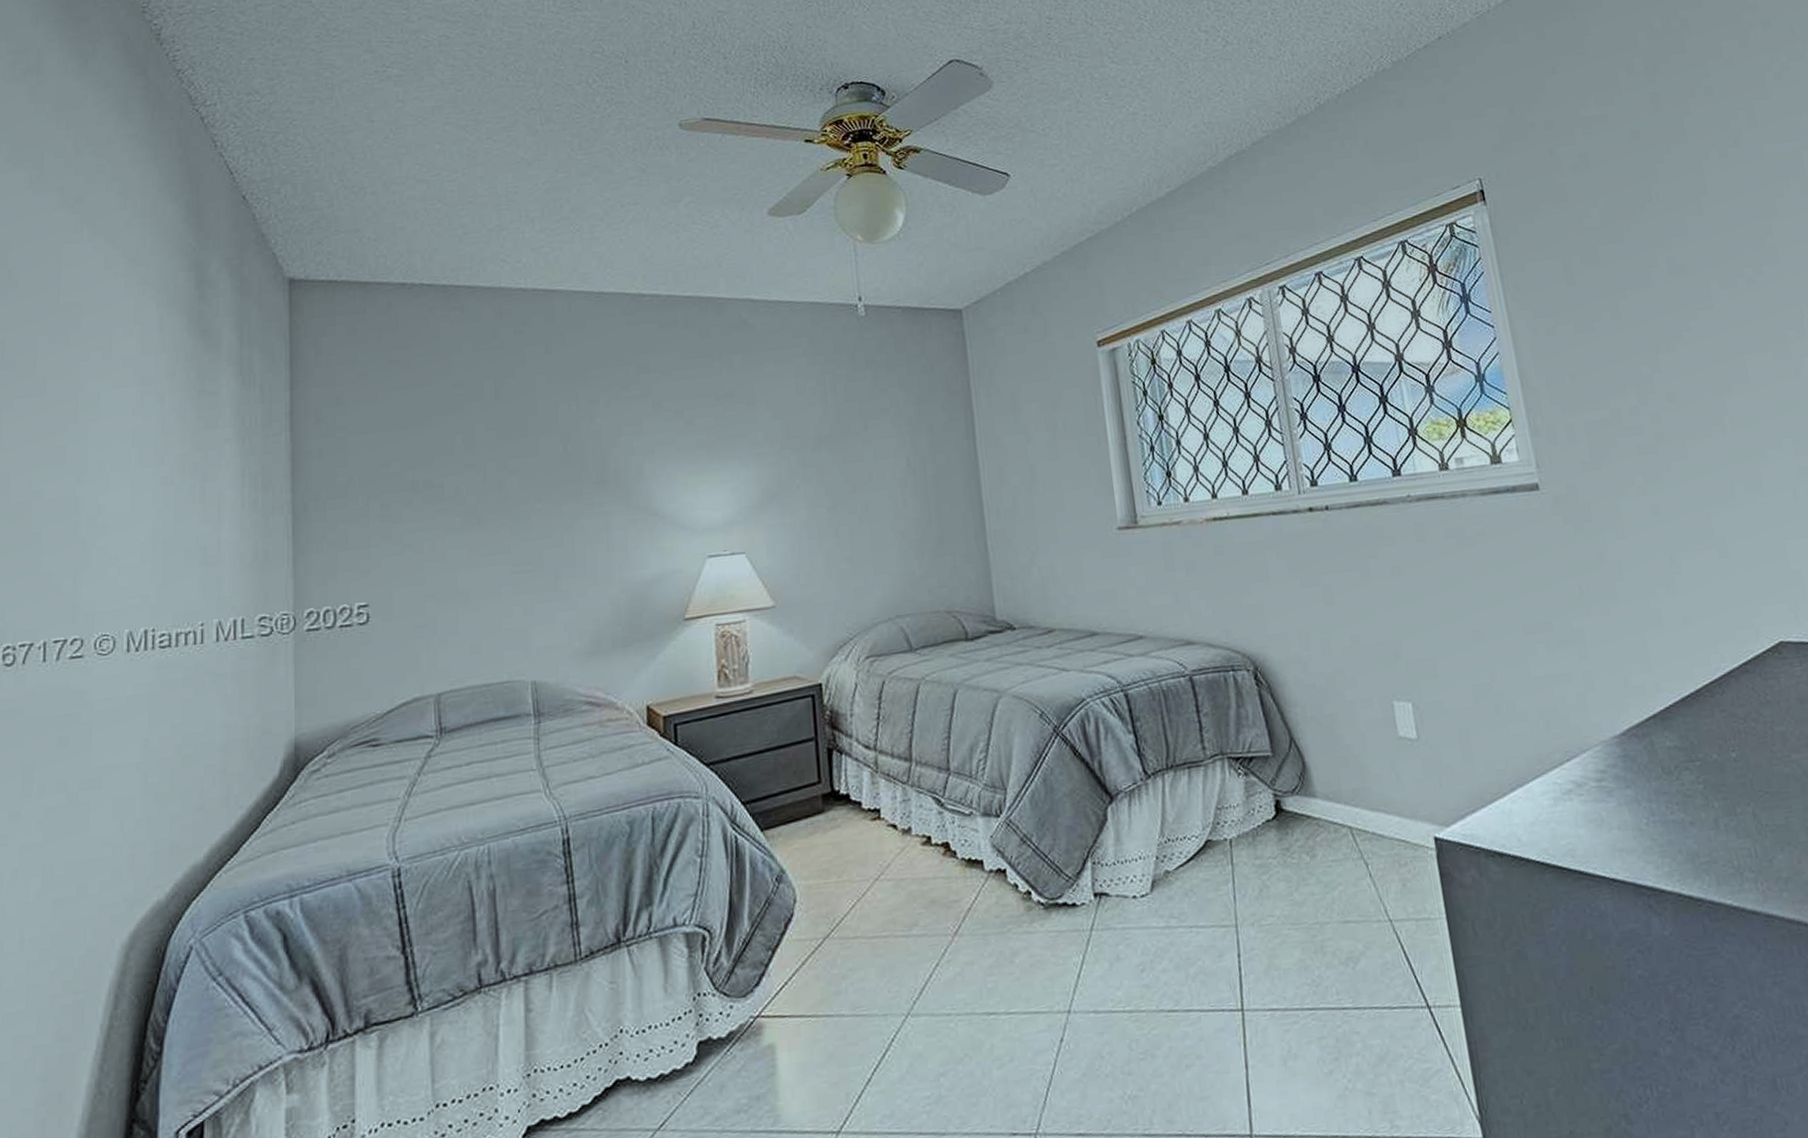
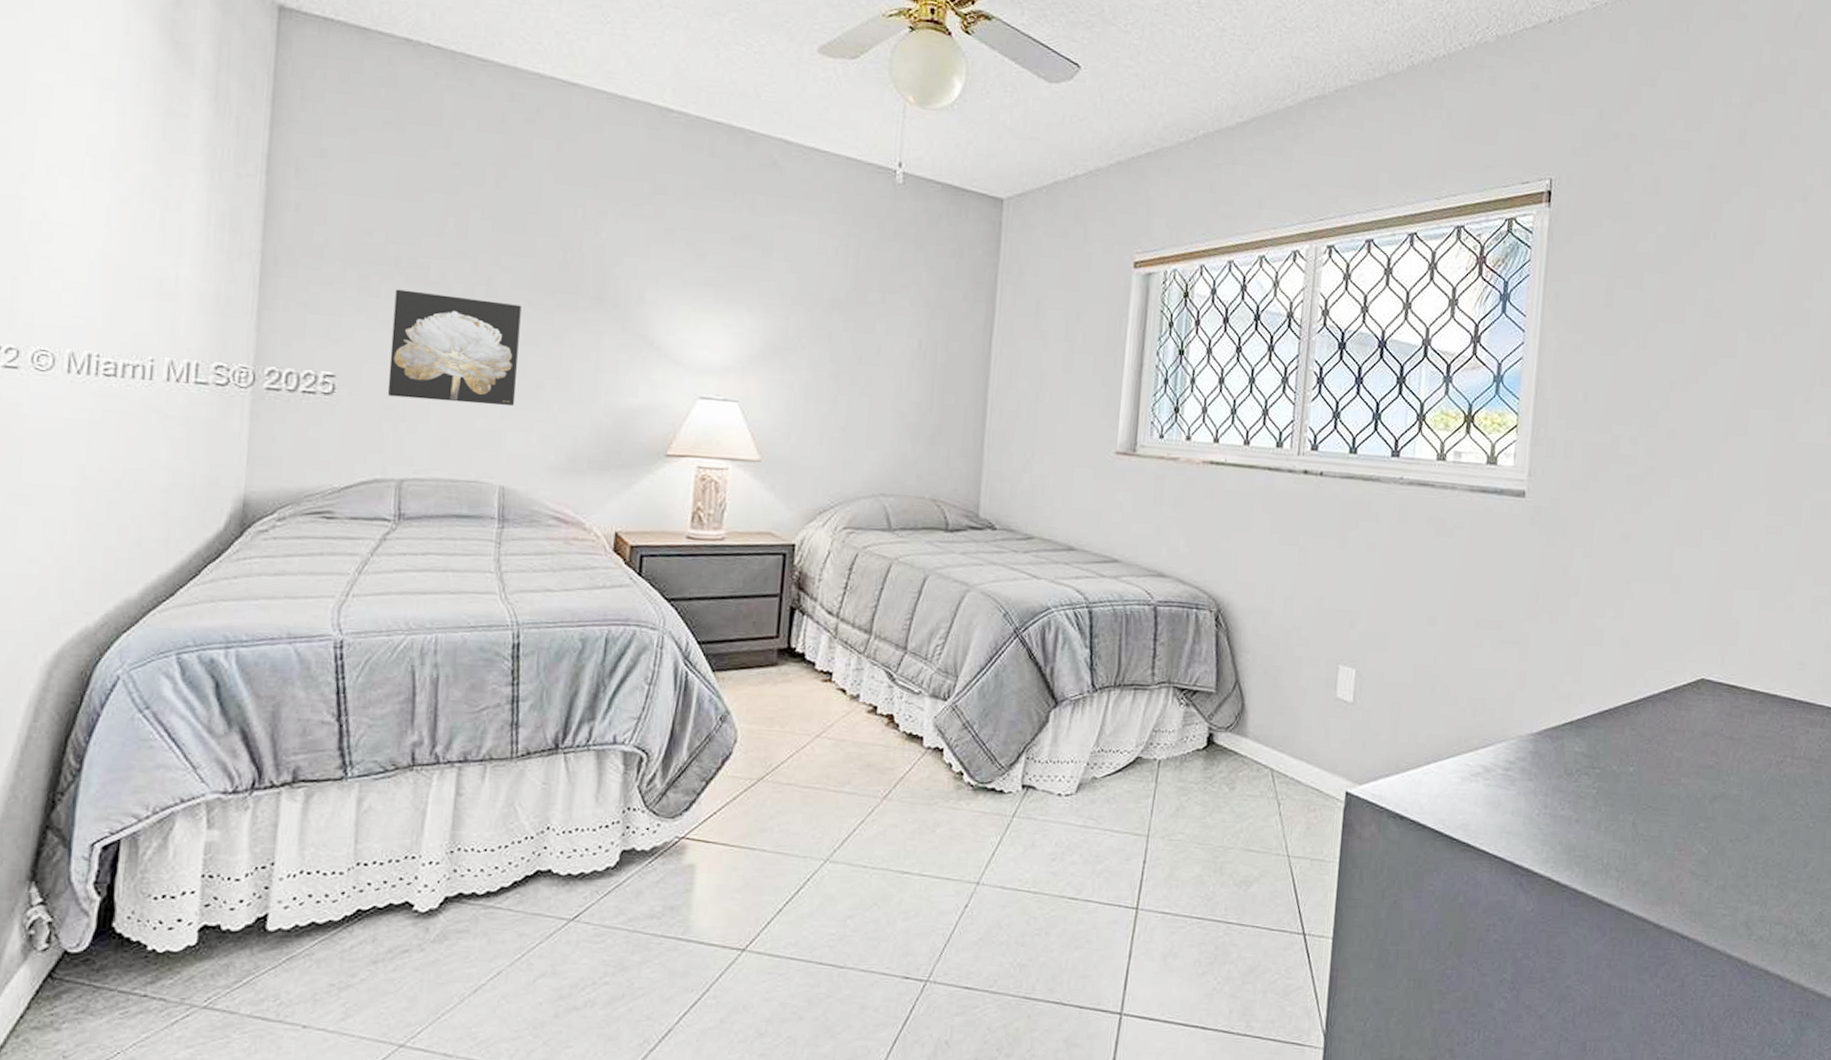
wall art: none [415,502,537,615] -> present [387,289,522,407]

